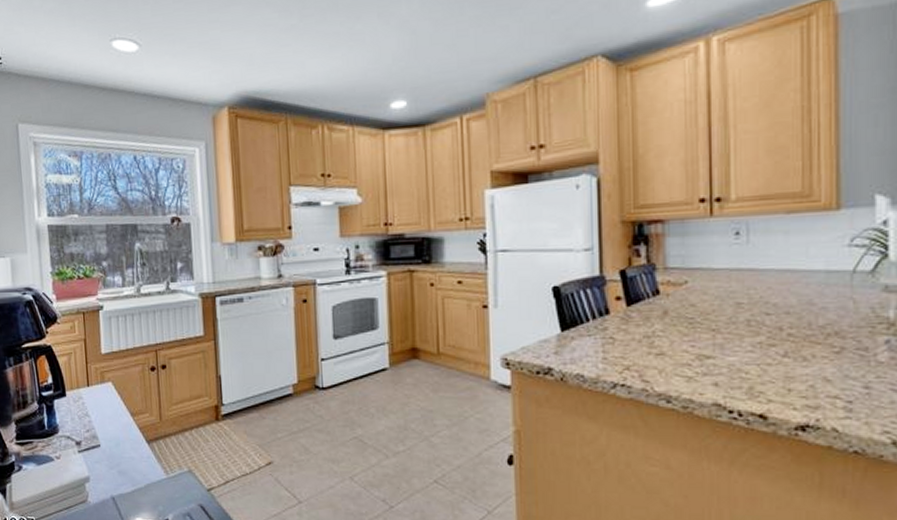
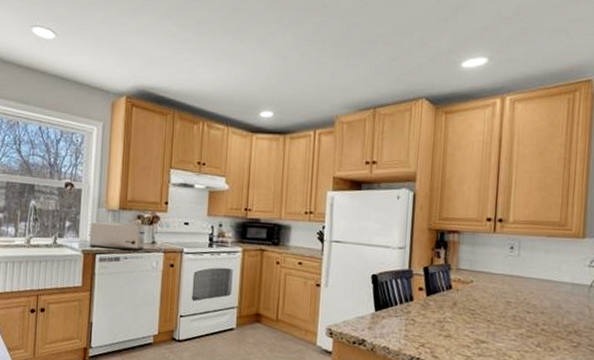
toaster: none [205,256,270,290] -> present [89,221,146,252]

